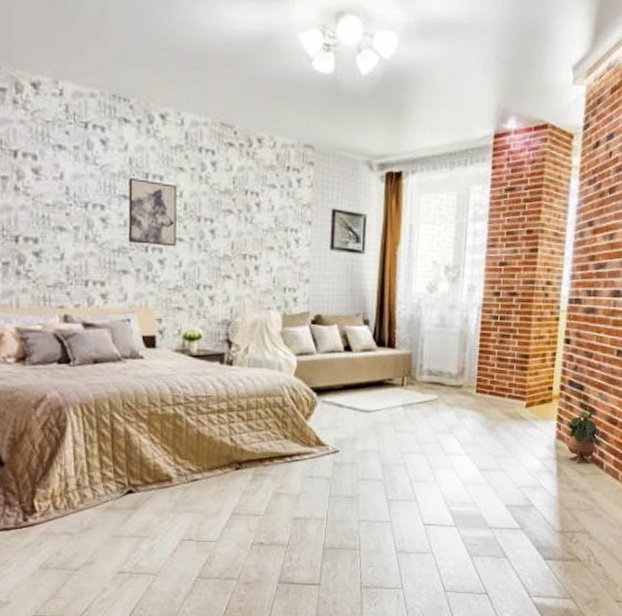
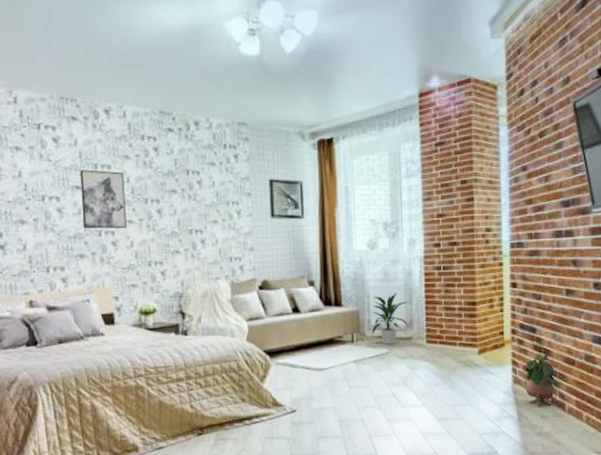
indoor plant: none [422,339,463,391] -> present [371,293,409,345]

